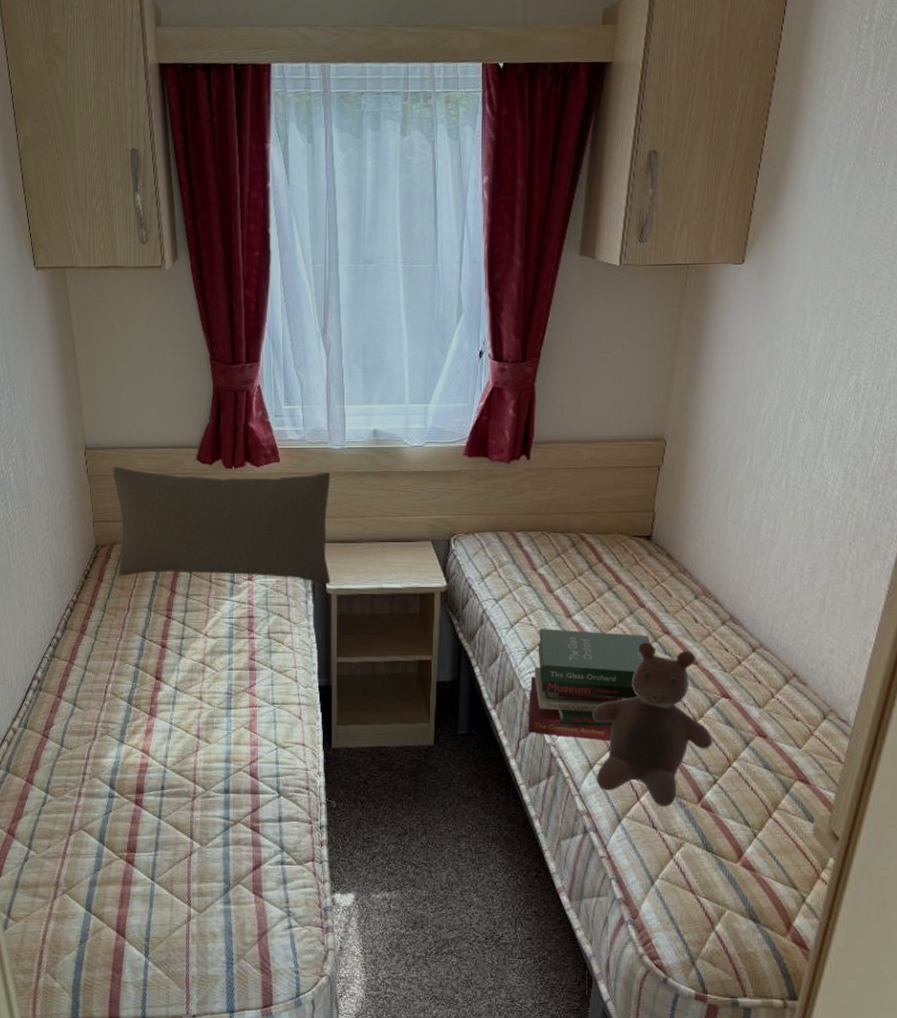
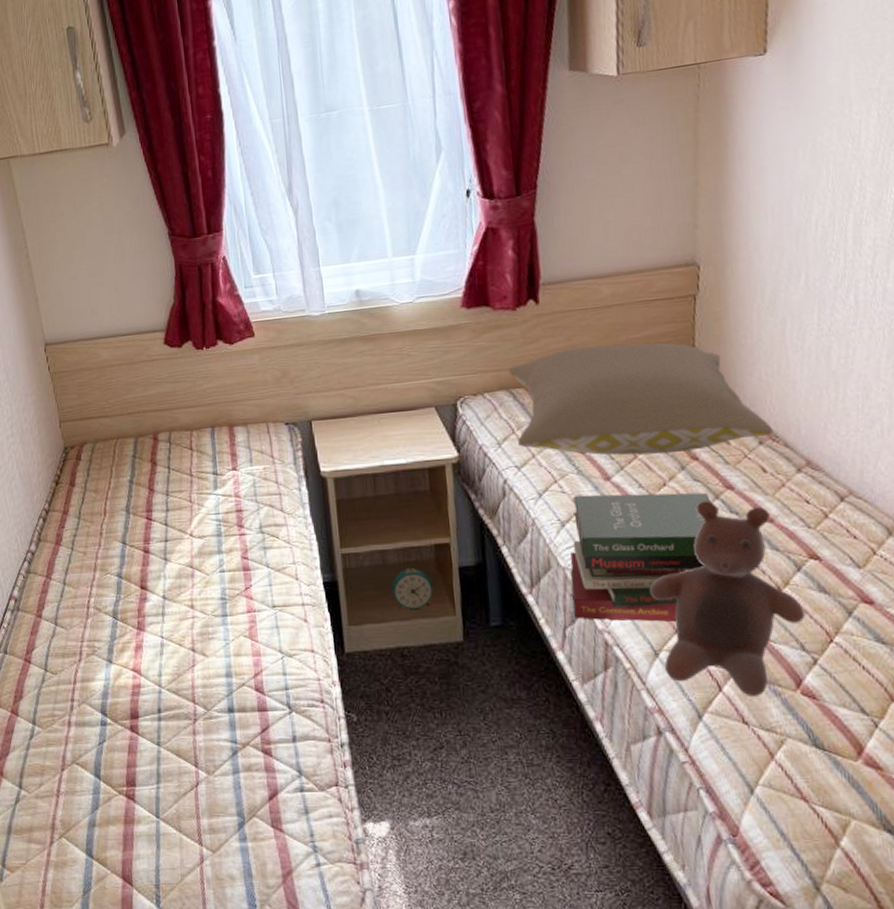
pillow: present [113,467,331,584] -> none [75,343,324,479]
alarm clock: none [377,678,413,715] -> present [391,567,434,610]
pillow: none [498,501,708,599] -> present [509,342,774,455]

